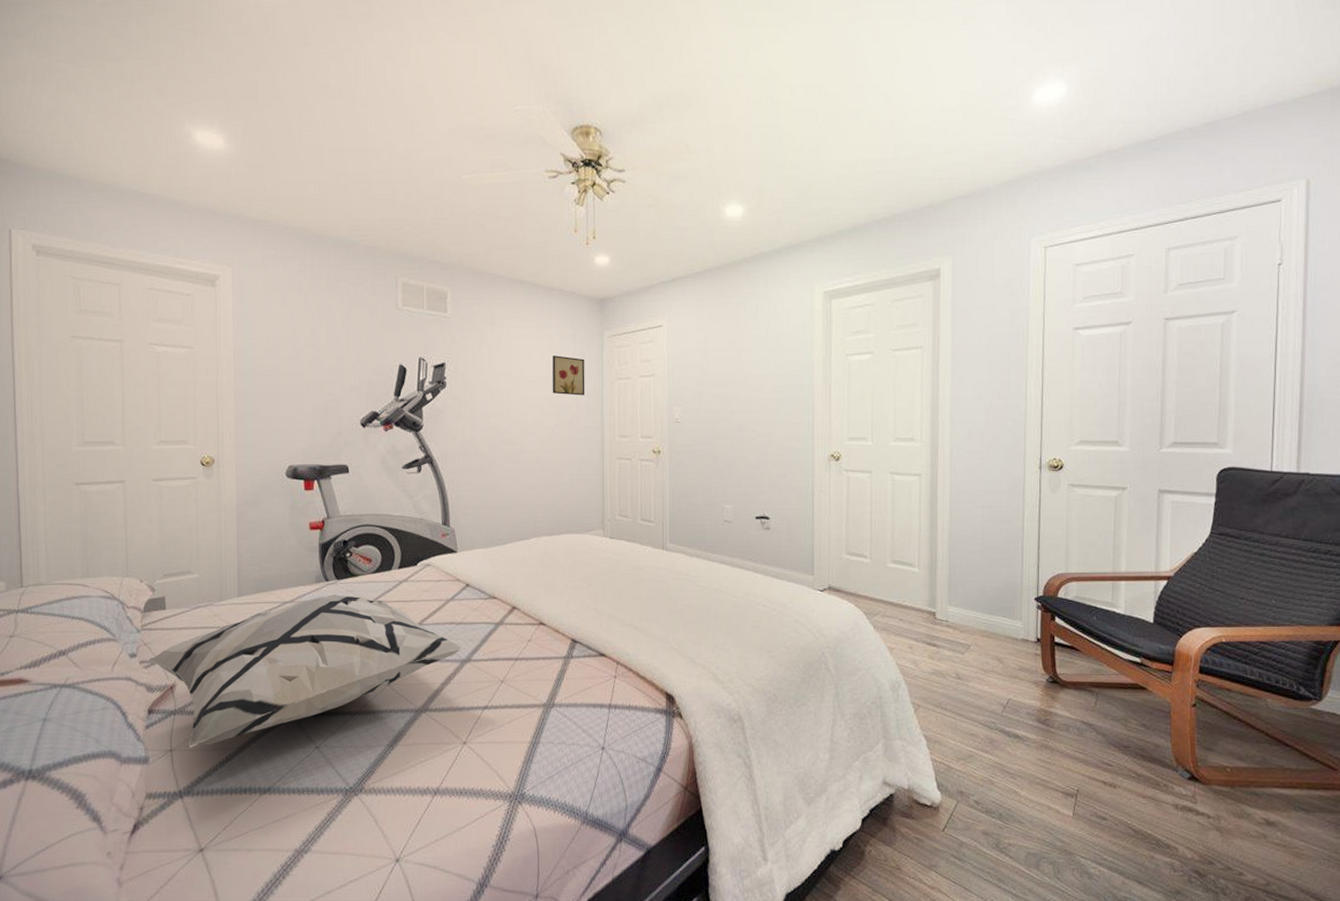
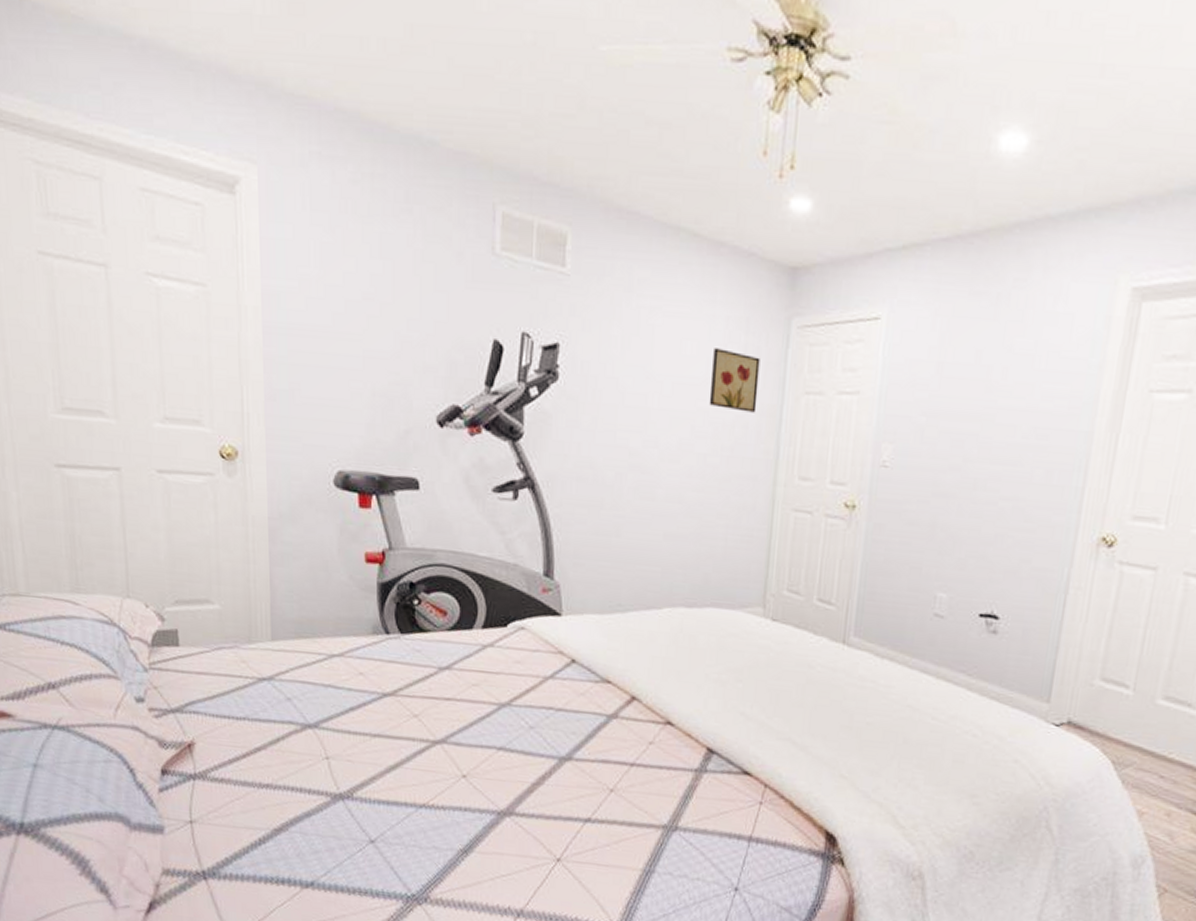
decorative pillow: present [149,594,463,748] -> none [161,652,563,822]

